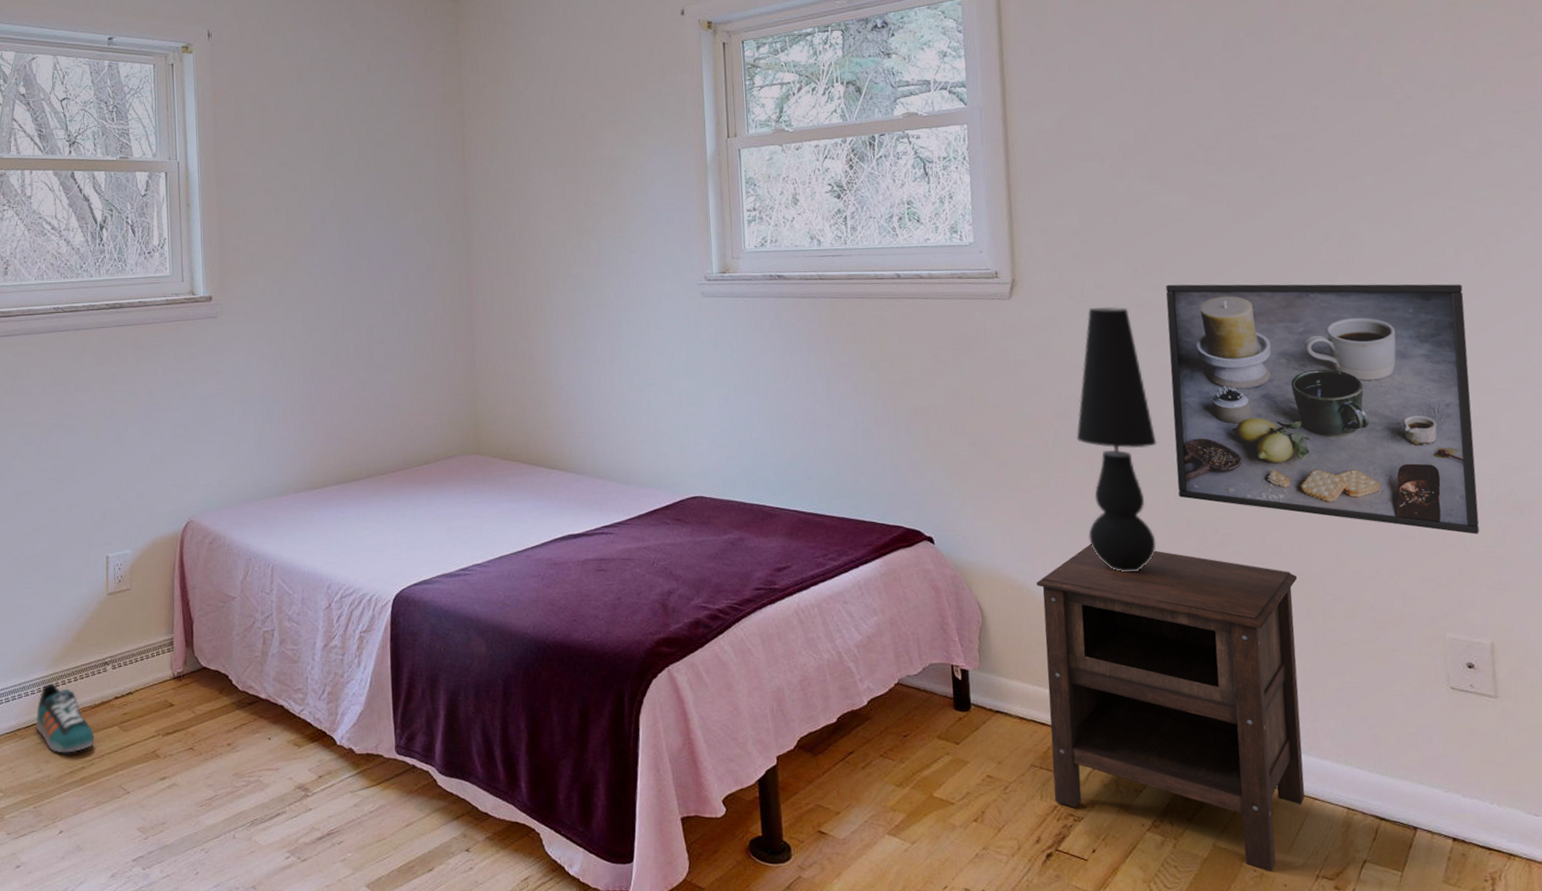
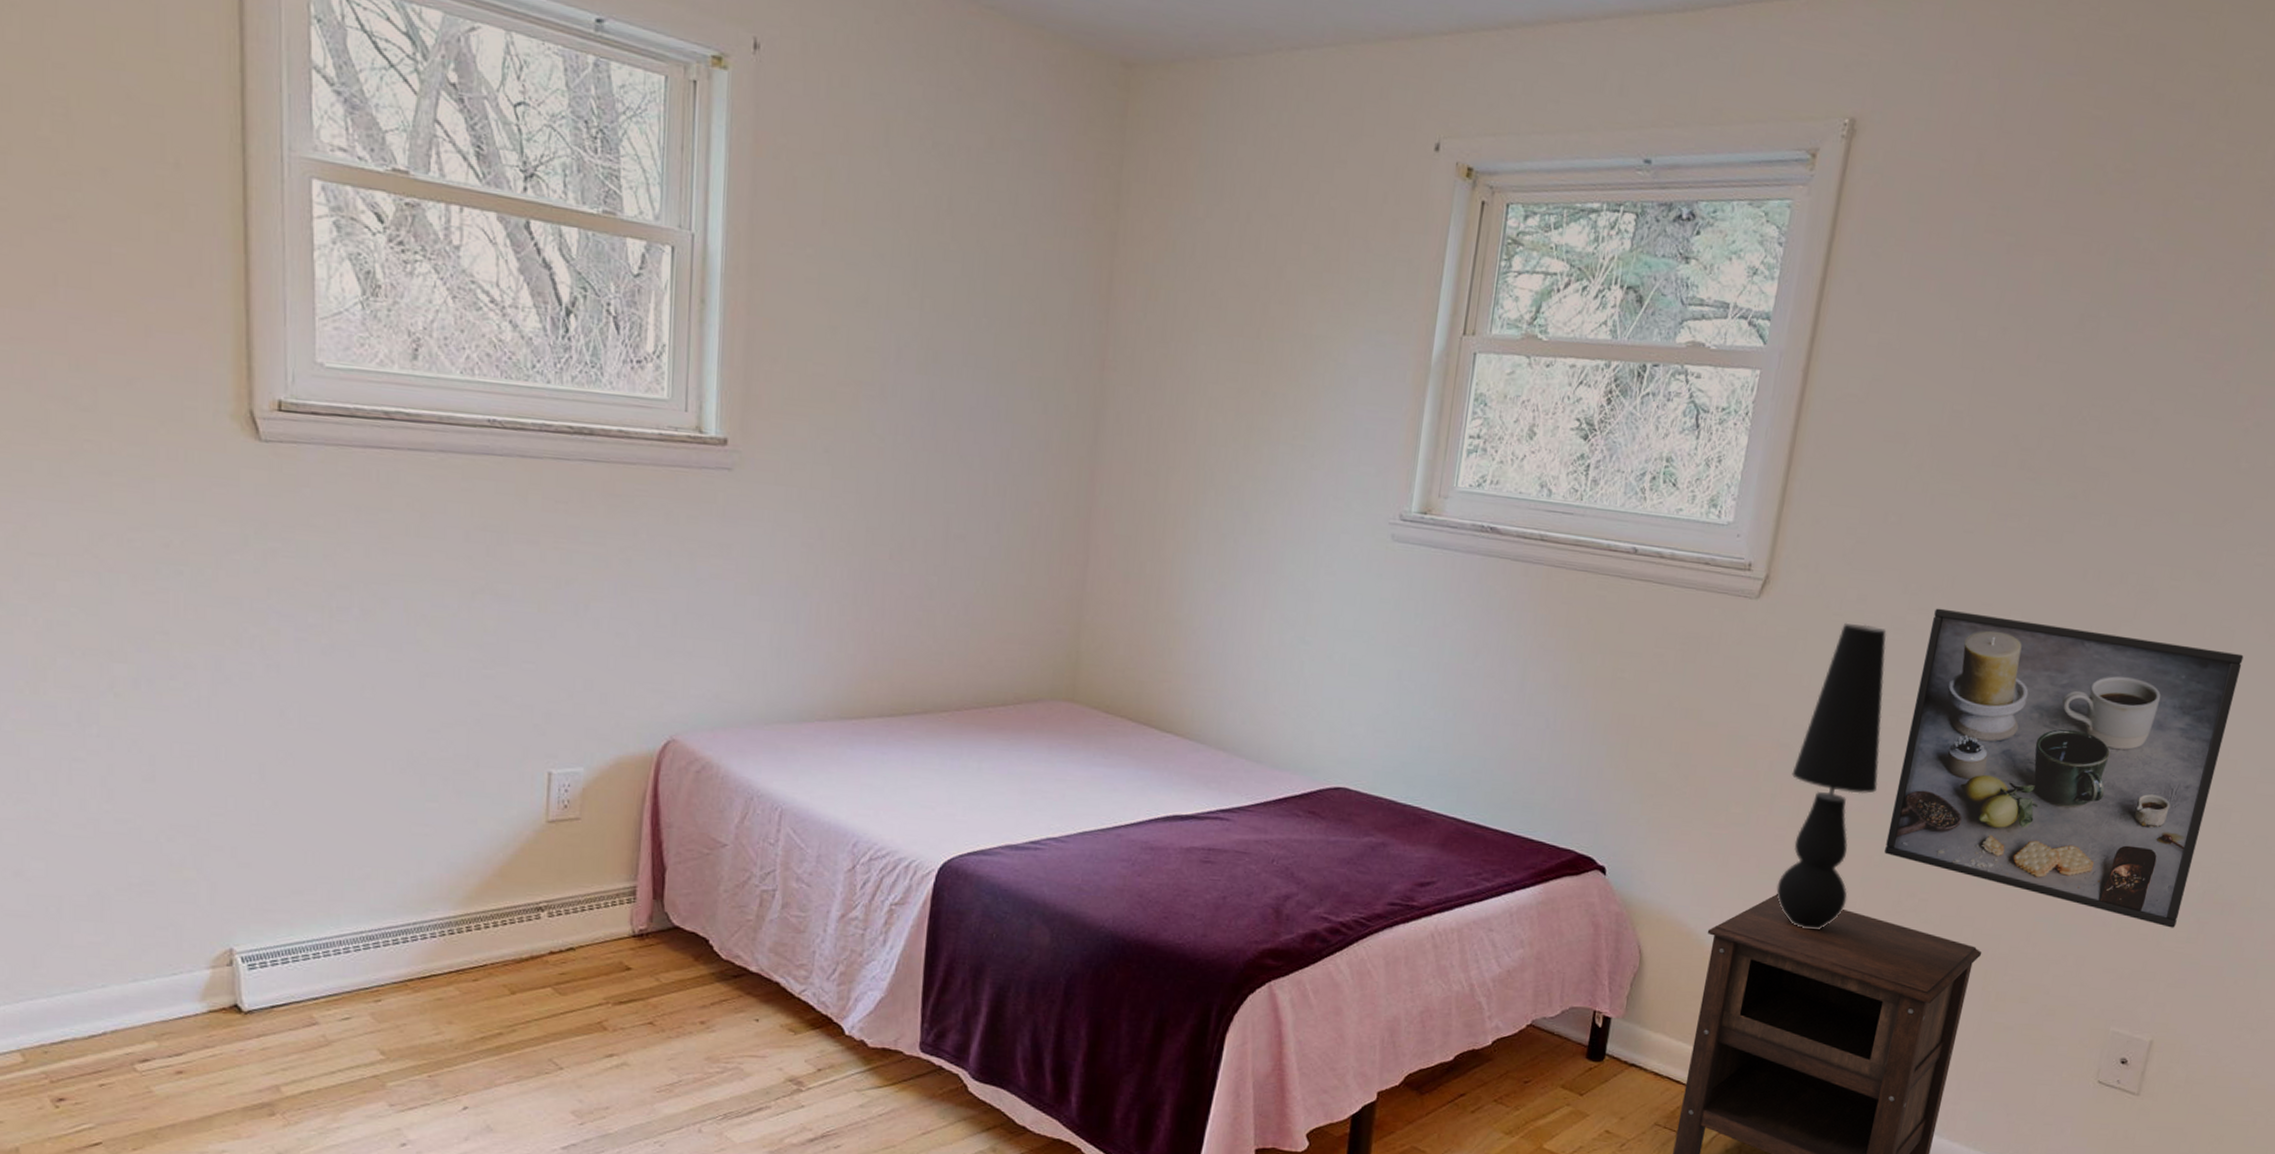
sneaker: present [35,683,94,753] -> none [435,926,518,1015]

